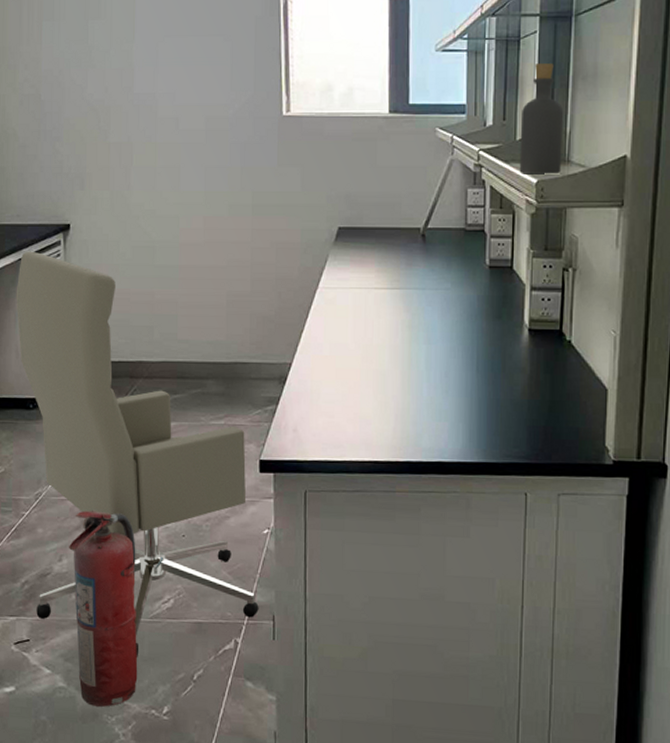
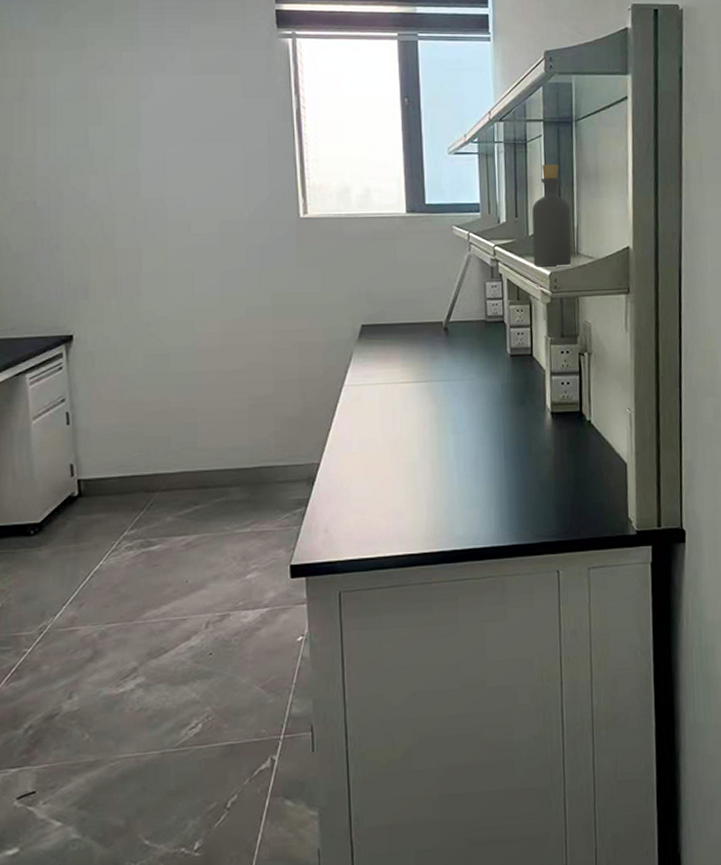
office chair: present [16,251,259,658] -> none [11,365,296,793]
fire extinguisher: present [68,509,138,707] -> none [79,637,164,855]

